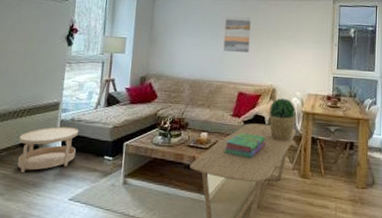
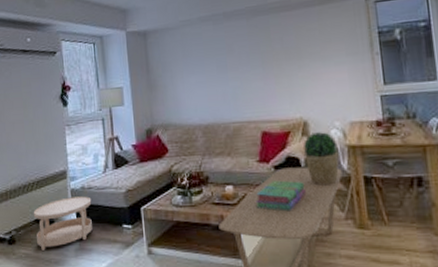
wall art: present [223,16,251,53] -> none [231,38,266,86]

